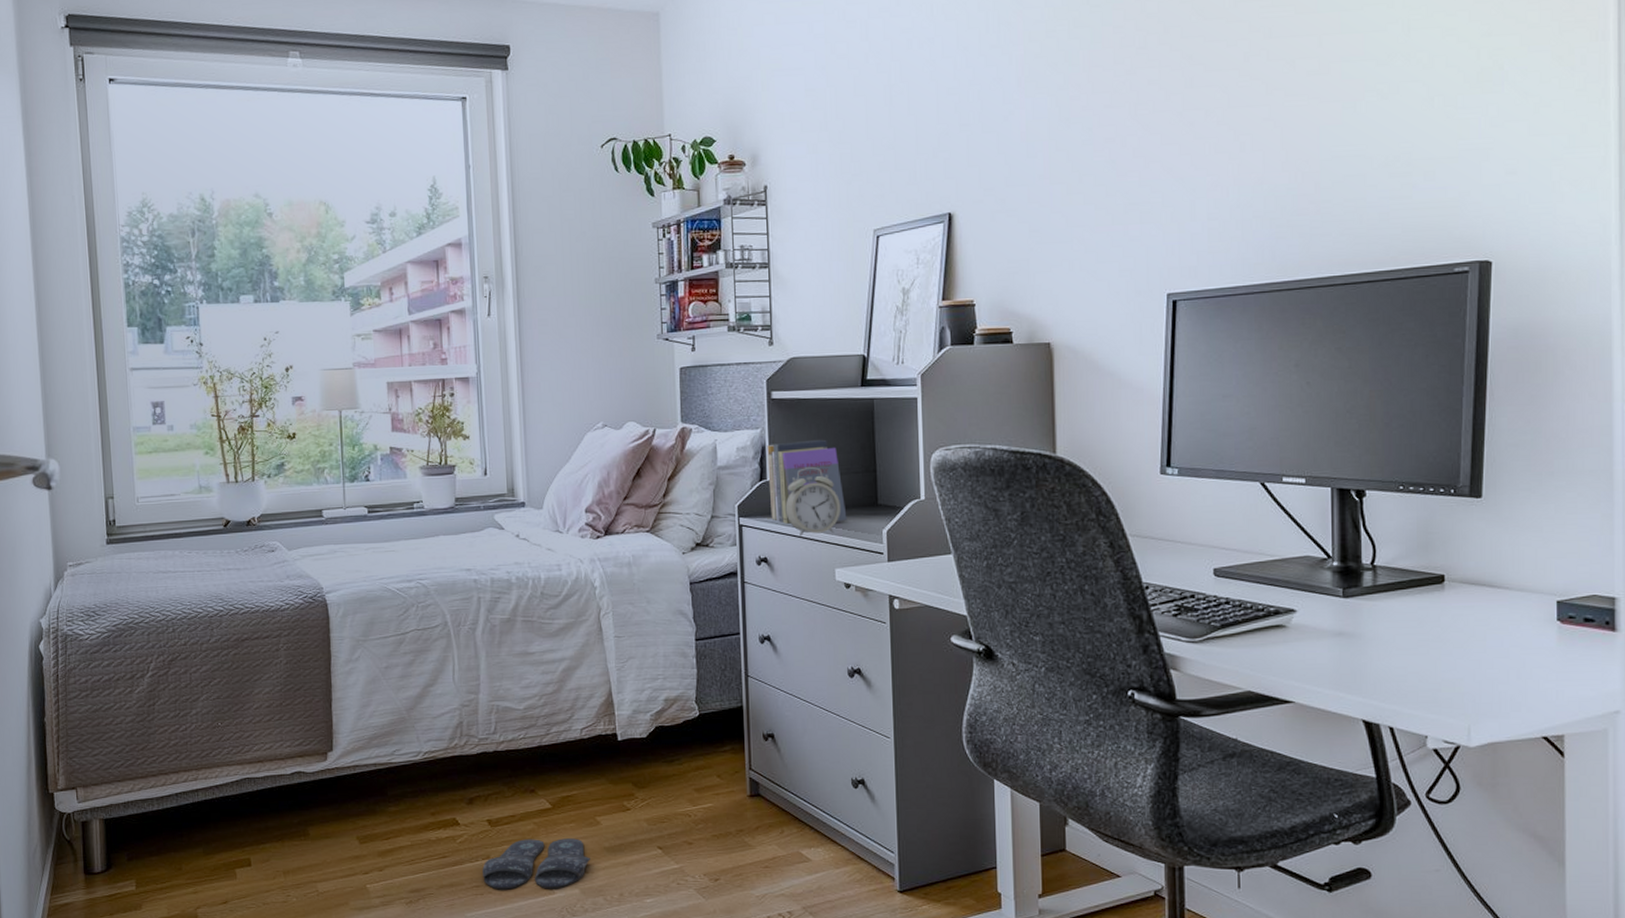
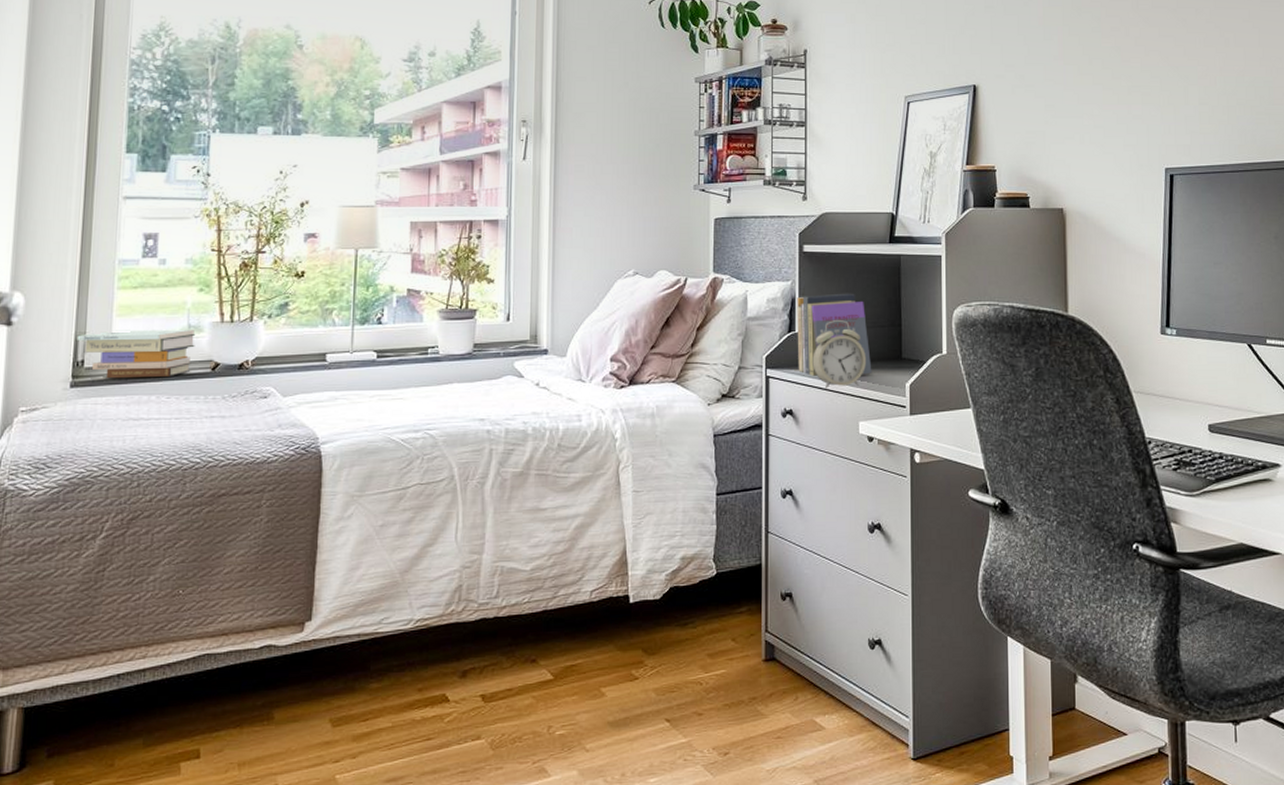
books: none [106,489,207,536] -> present [77,329,196,379]
slippers: present [482,838,590,890] -> none [471,713,592,775]

